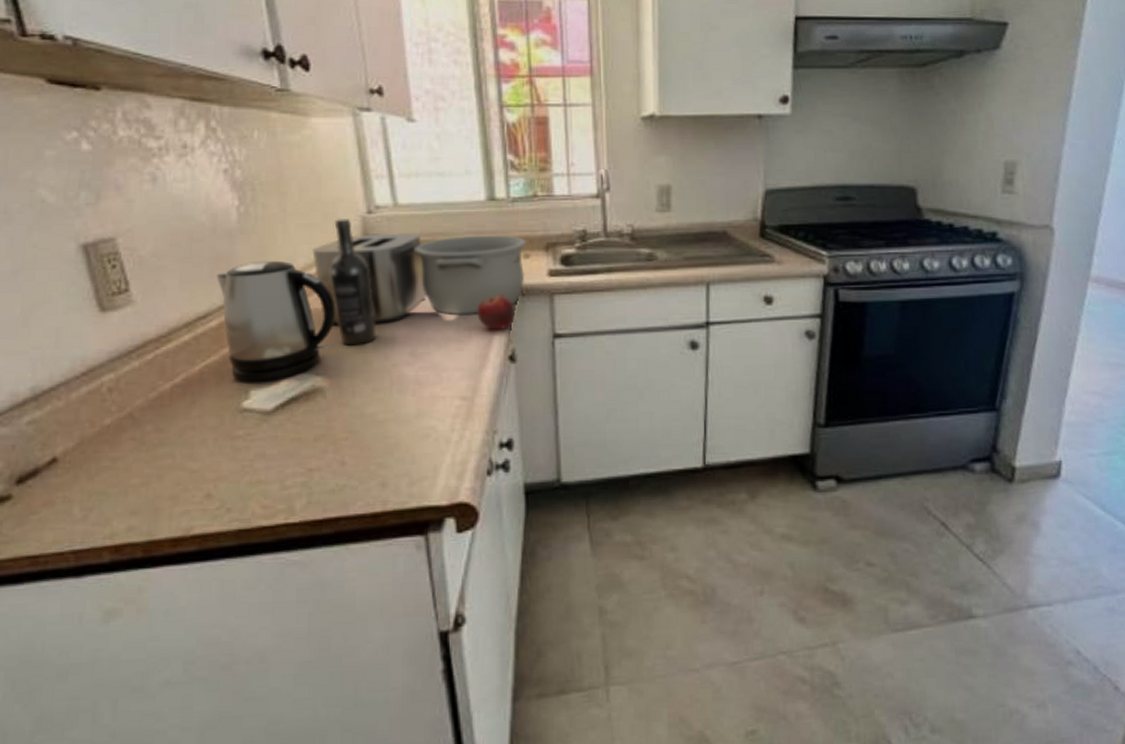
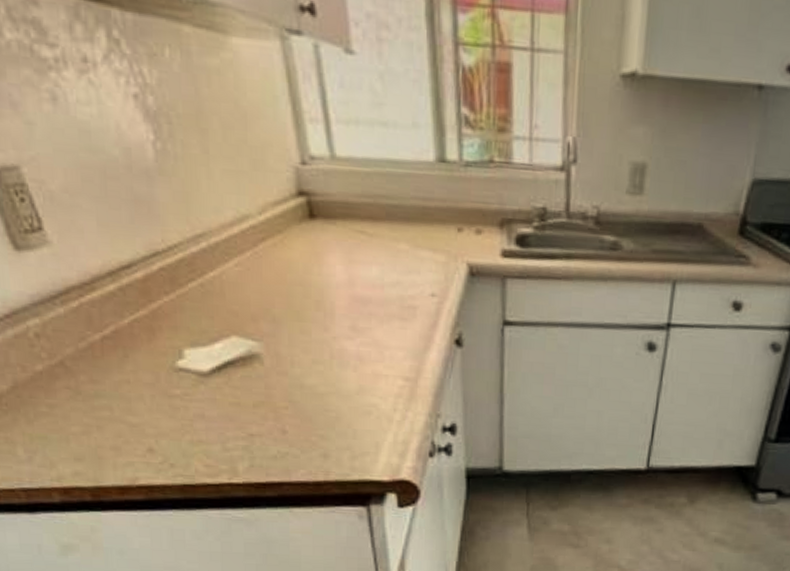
kettle: present [216,260,336,383] -> none [137,208,270,343]
toaster: present [312,233,426,325] -> none [241,188,368,292]
wine bottle: present [328,218,377,346] -> none [260,166,315,314]
cooking pot: present [413,235,526,316] -> none [353,201,479,293]
fruit: present [477,294,516,330] -> none [423,272,464,311]

